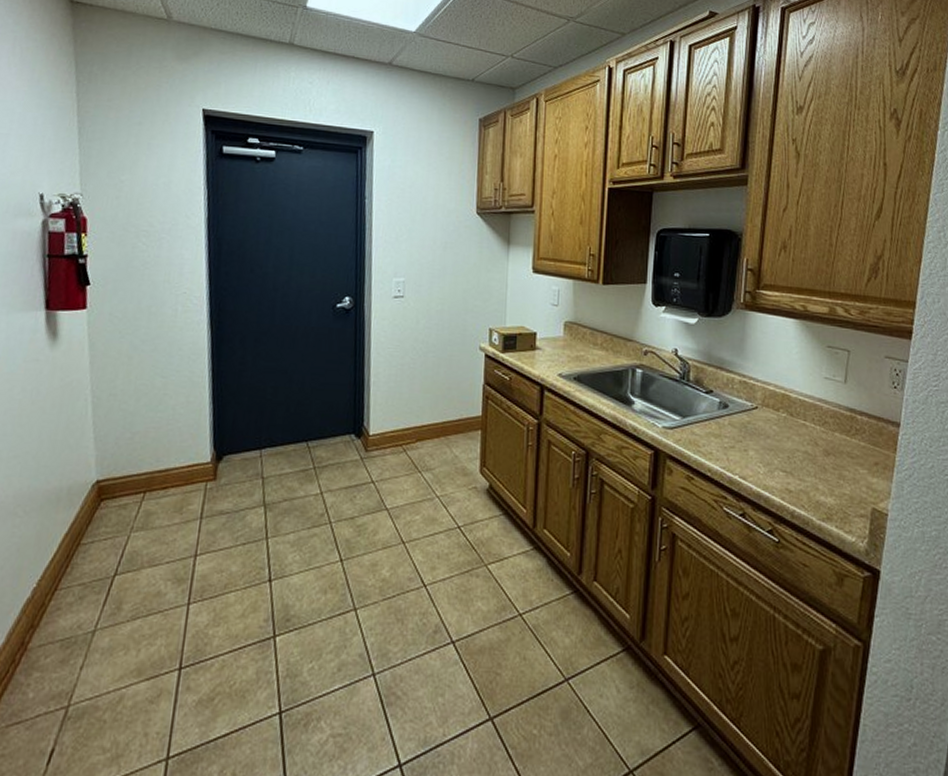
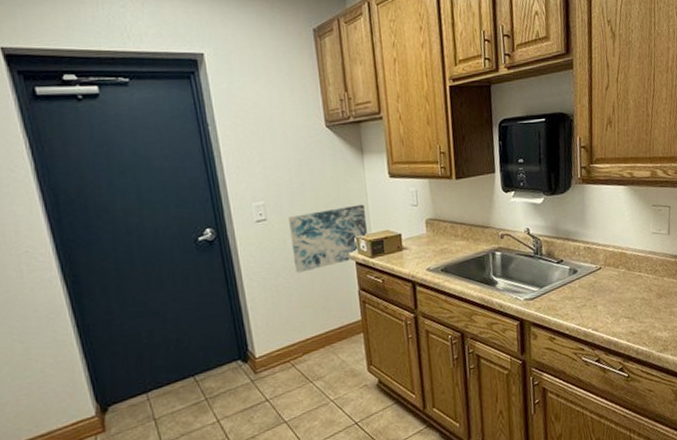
wall art: none [423,295,504,356] -> present [289,204,369,273]

